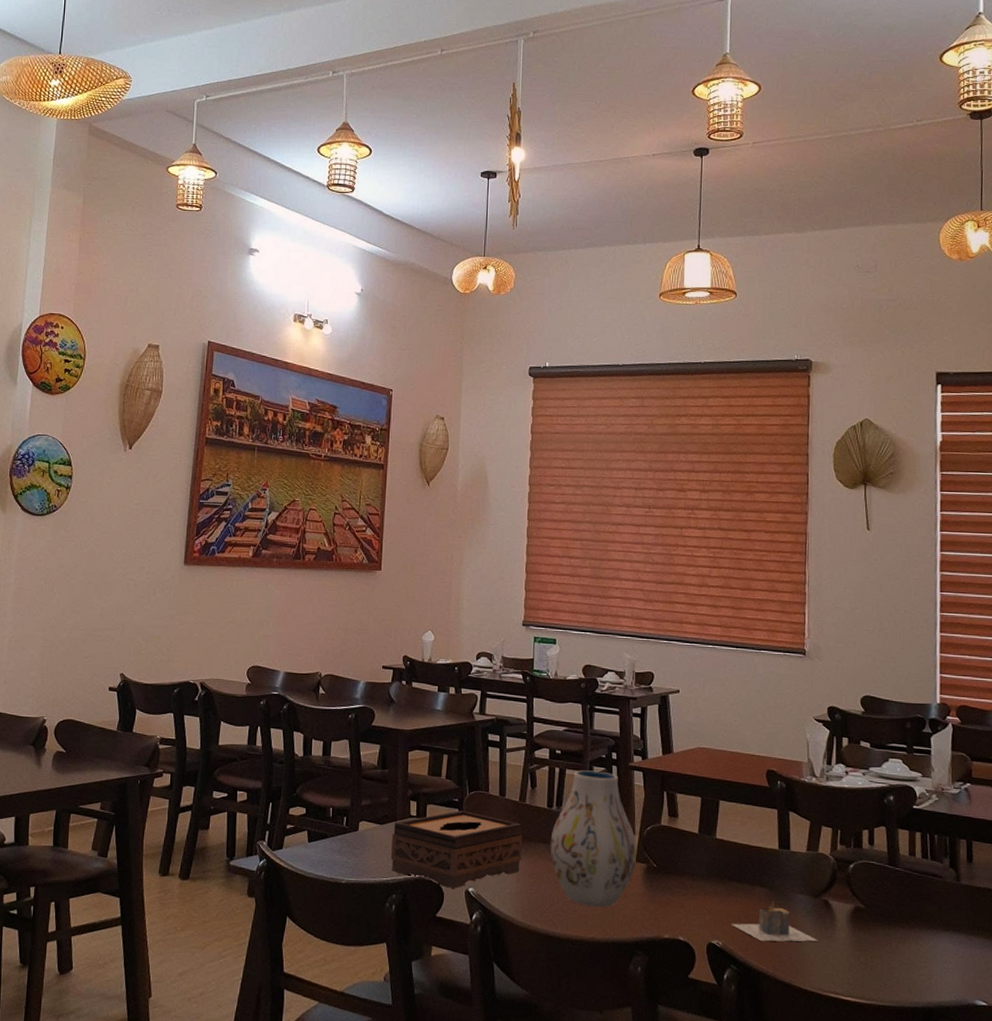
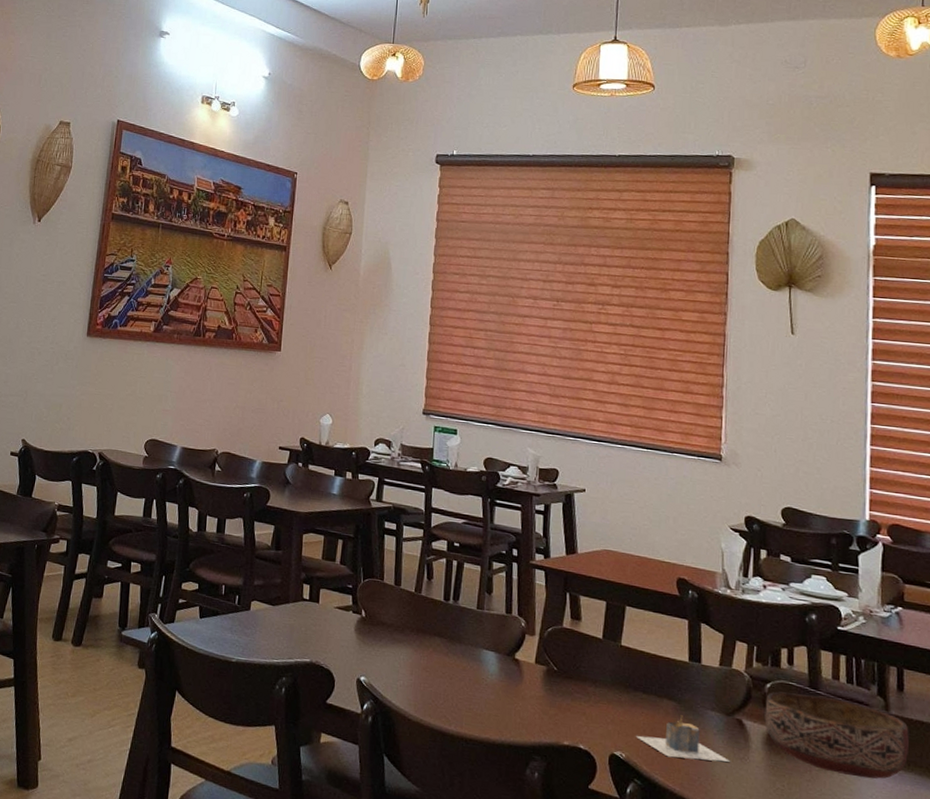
tissue box: present [391,811,523,888] -> none [282,597,417,676]
vase: present [550,770,637,908] -> none [445,564,536,708]
bowl: none [849,871,978,946] -> present [764,691,909,779]

